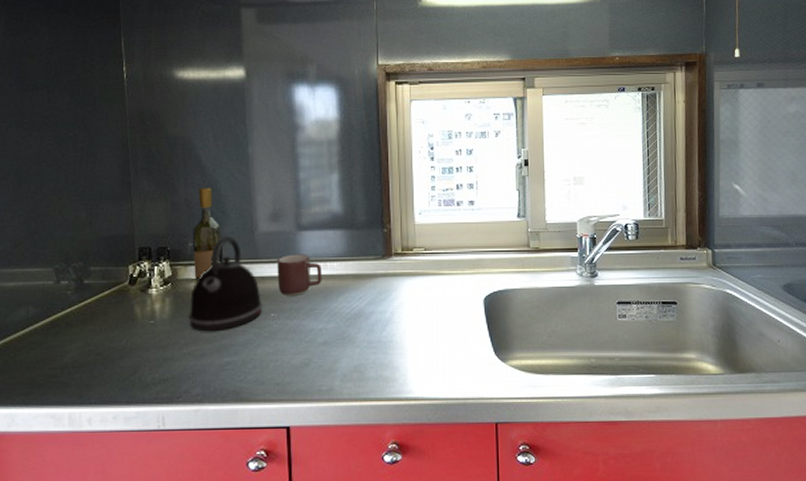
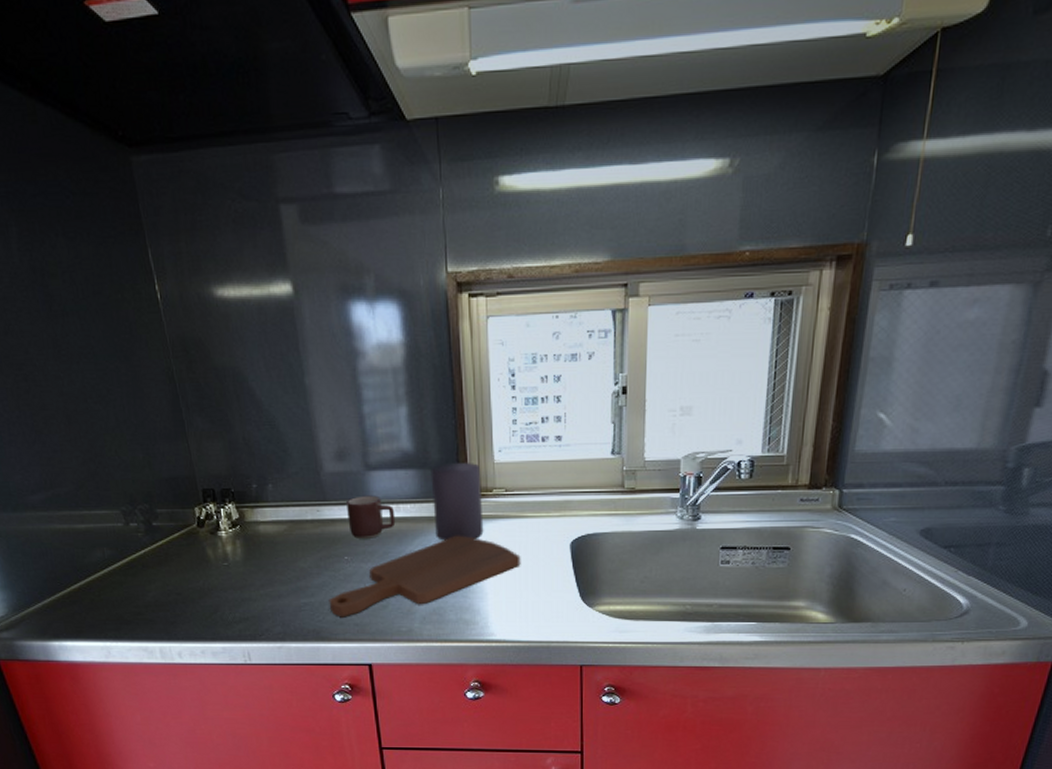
kettle: present [188,235,263,332] -> none [260,476,335,574]
bottle: present [192,188,224,283] -> none [254,424,291,525]
cutting board: none [251,292,438,377] -> present [329,535,521,618]
canister: none [357,224,404,297] -> present [430,463,484,541]

